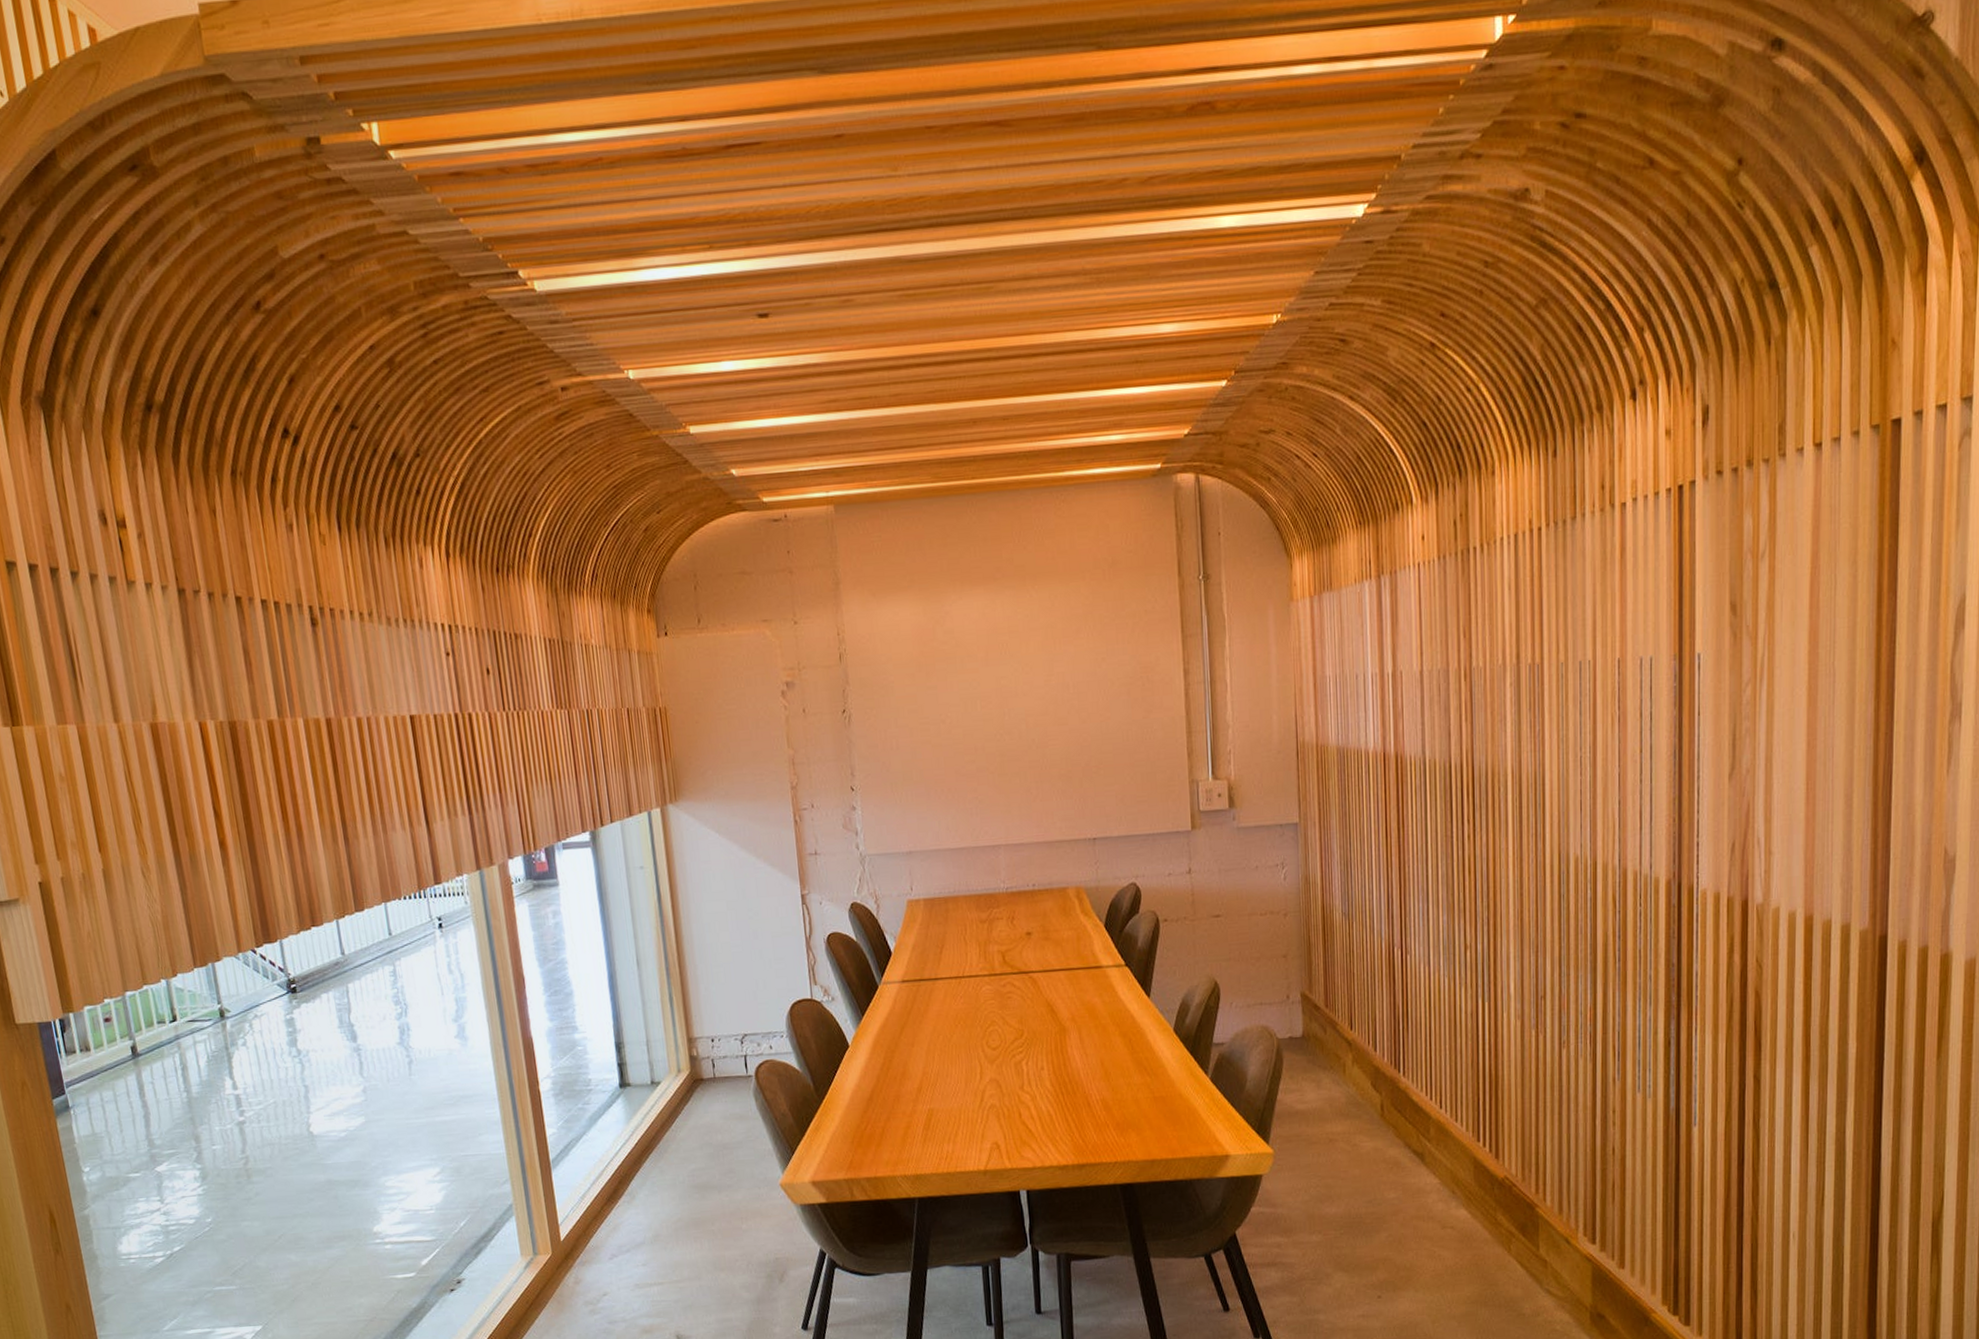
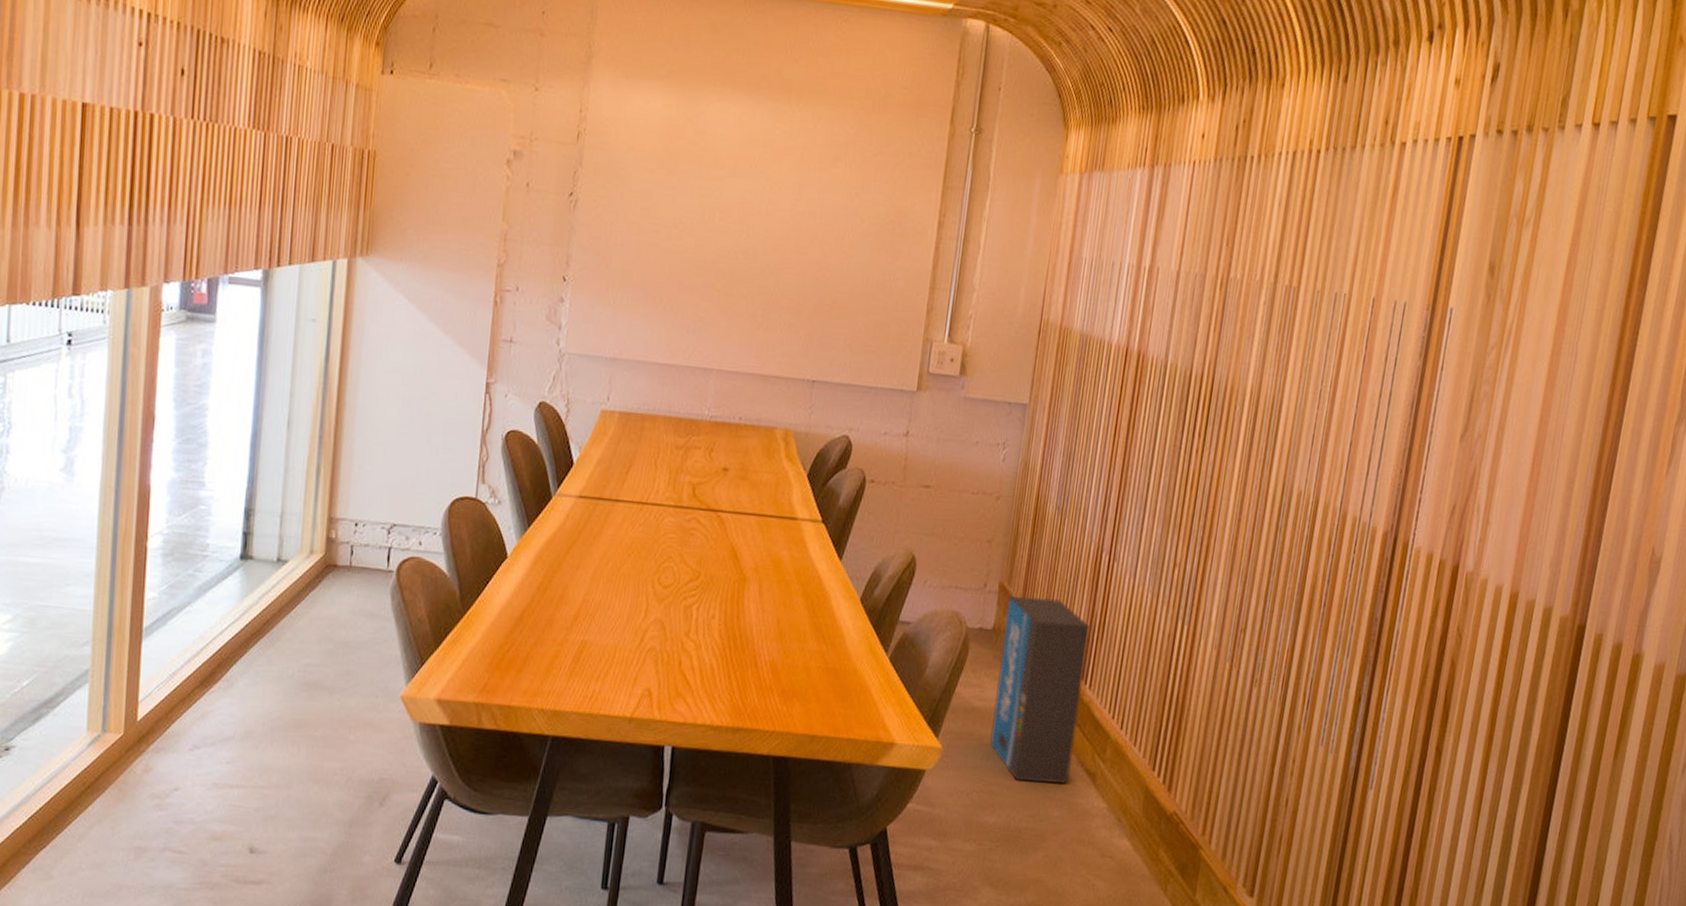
air purifier: none [1312,998,1399,1171] -> present [990,596,1090,784]

